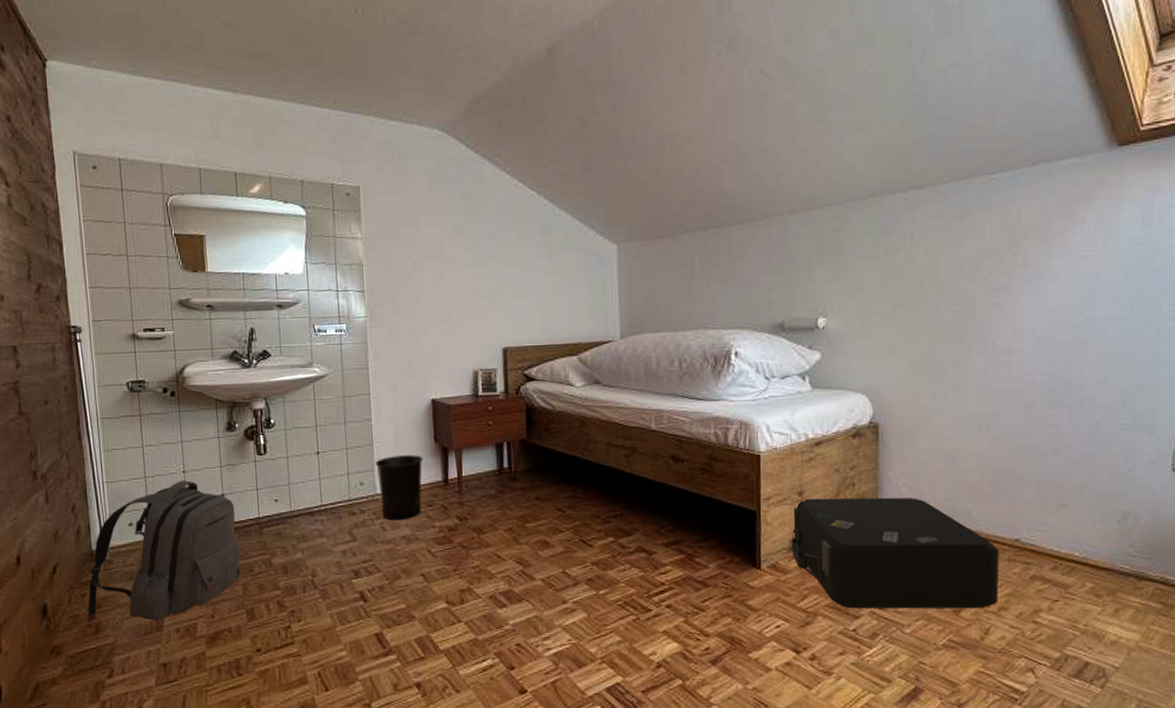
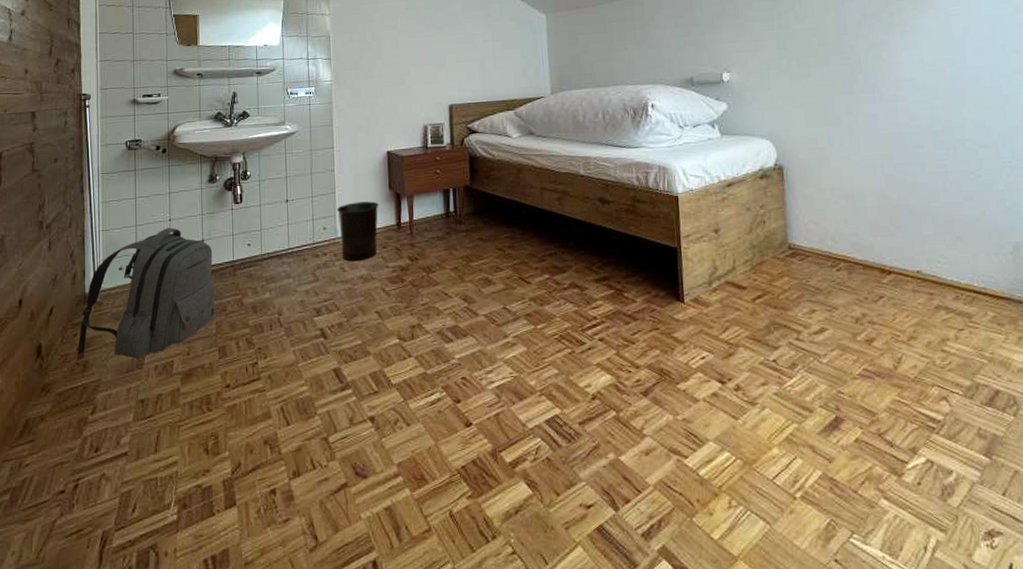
suitcase: present [790,497,999,609] -> none [709,233,907,340]

